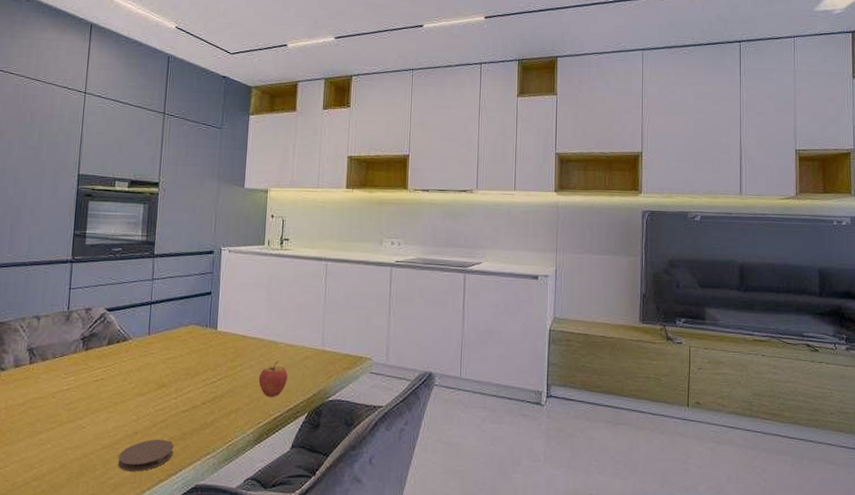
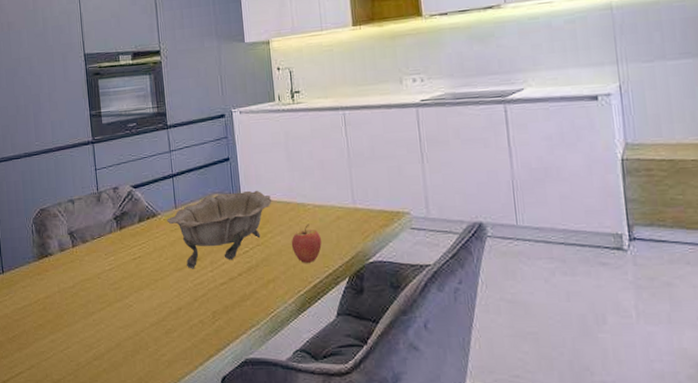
coaster: present [118,439,174,472] -> none [167,313,219,348]
decorative bowl: none [137,325,247,395] -> present [167,190,272,269]

